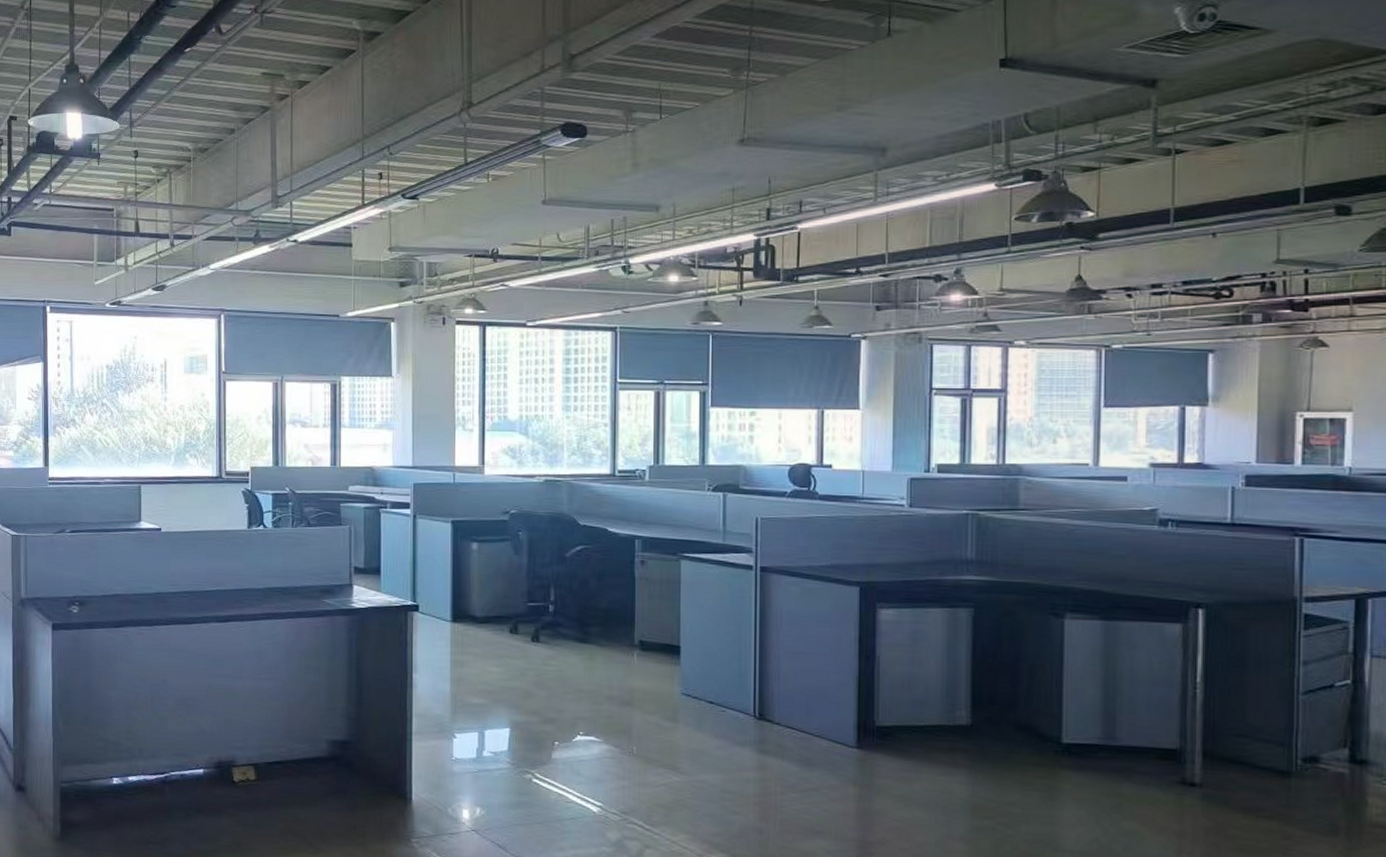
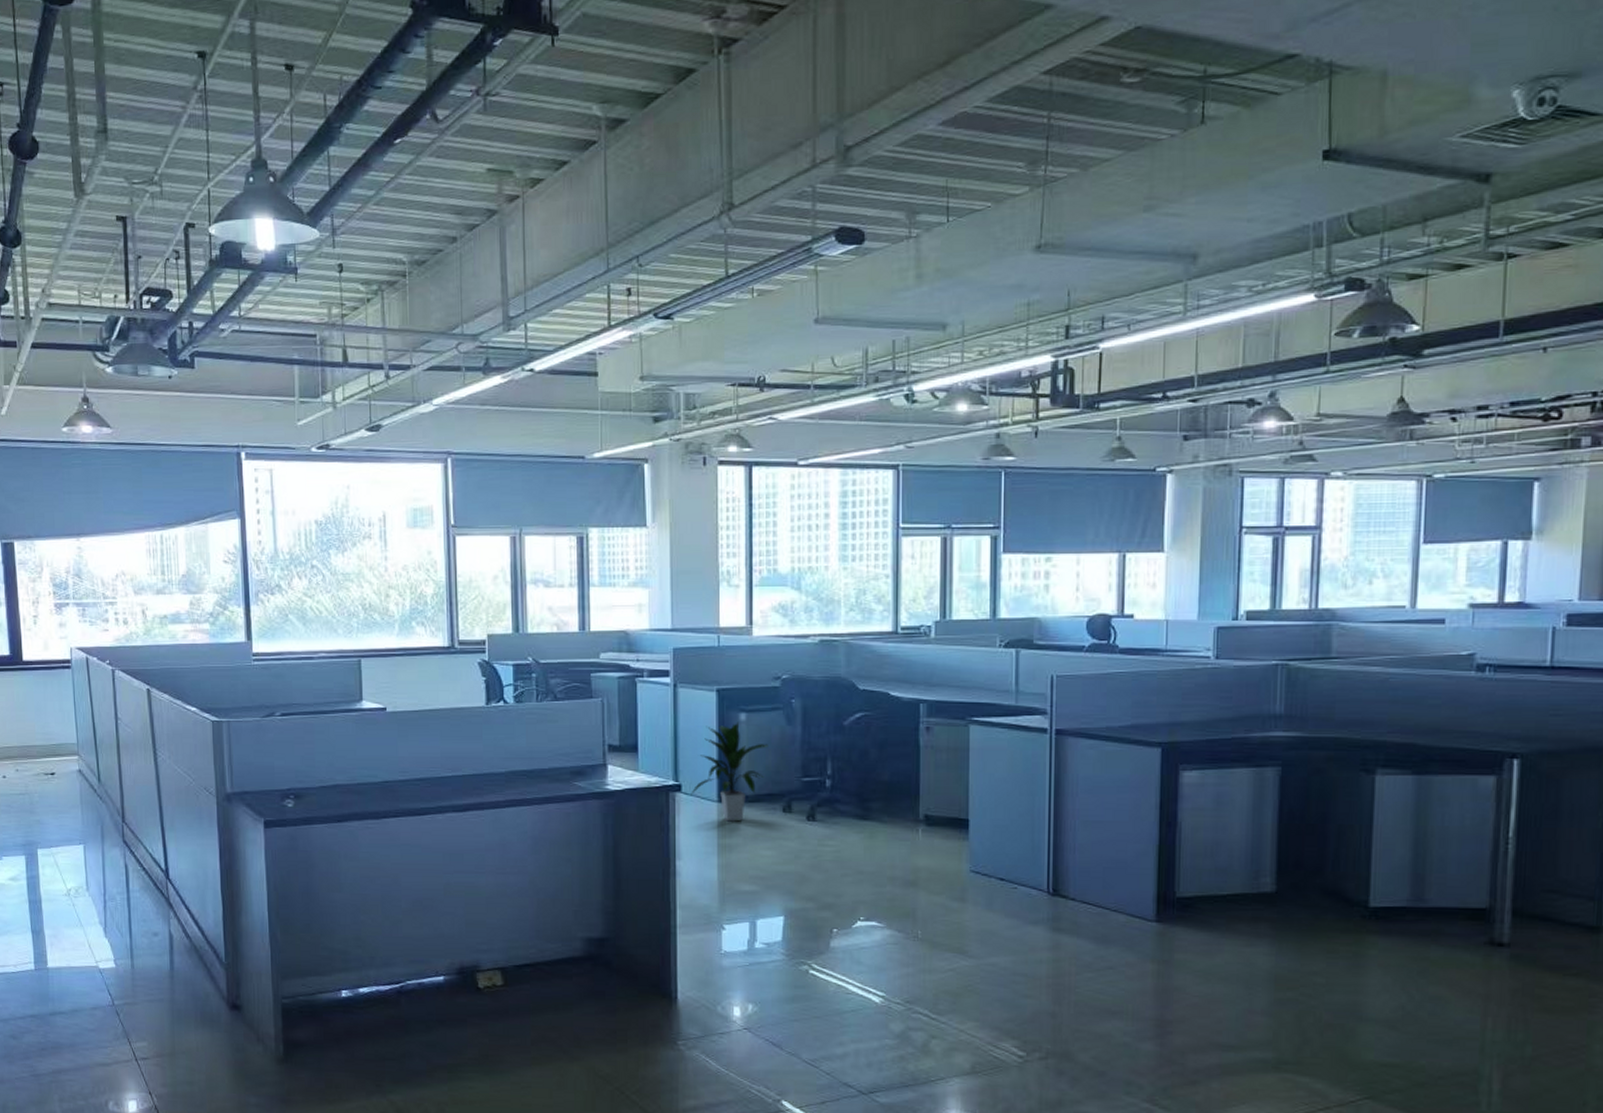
indoor plant: none [427,550,498,640] -> present [691,721,769,822]

